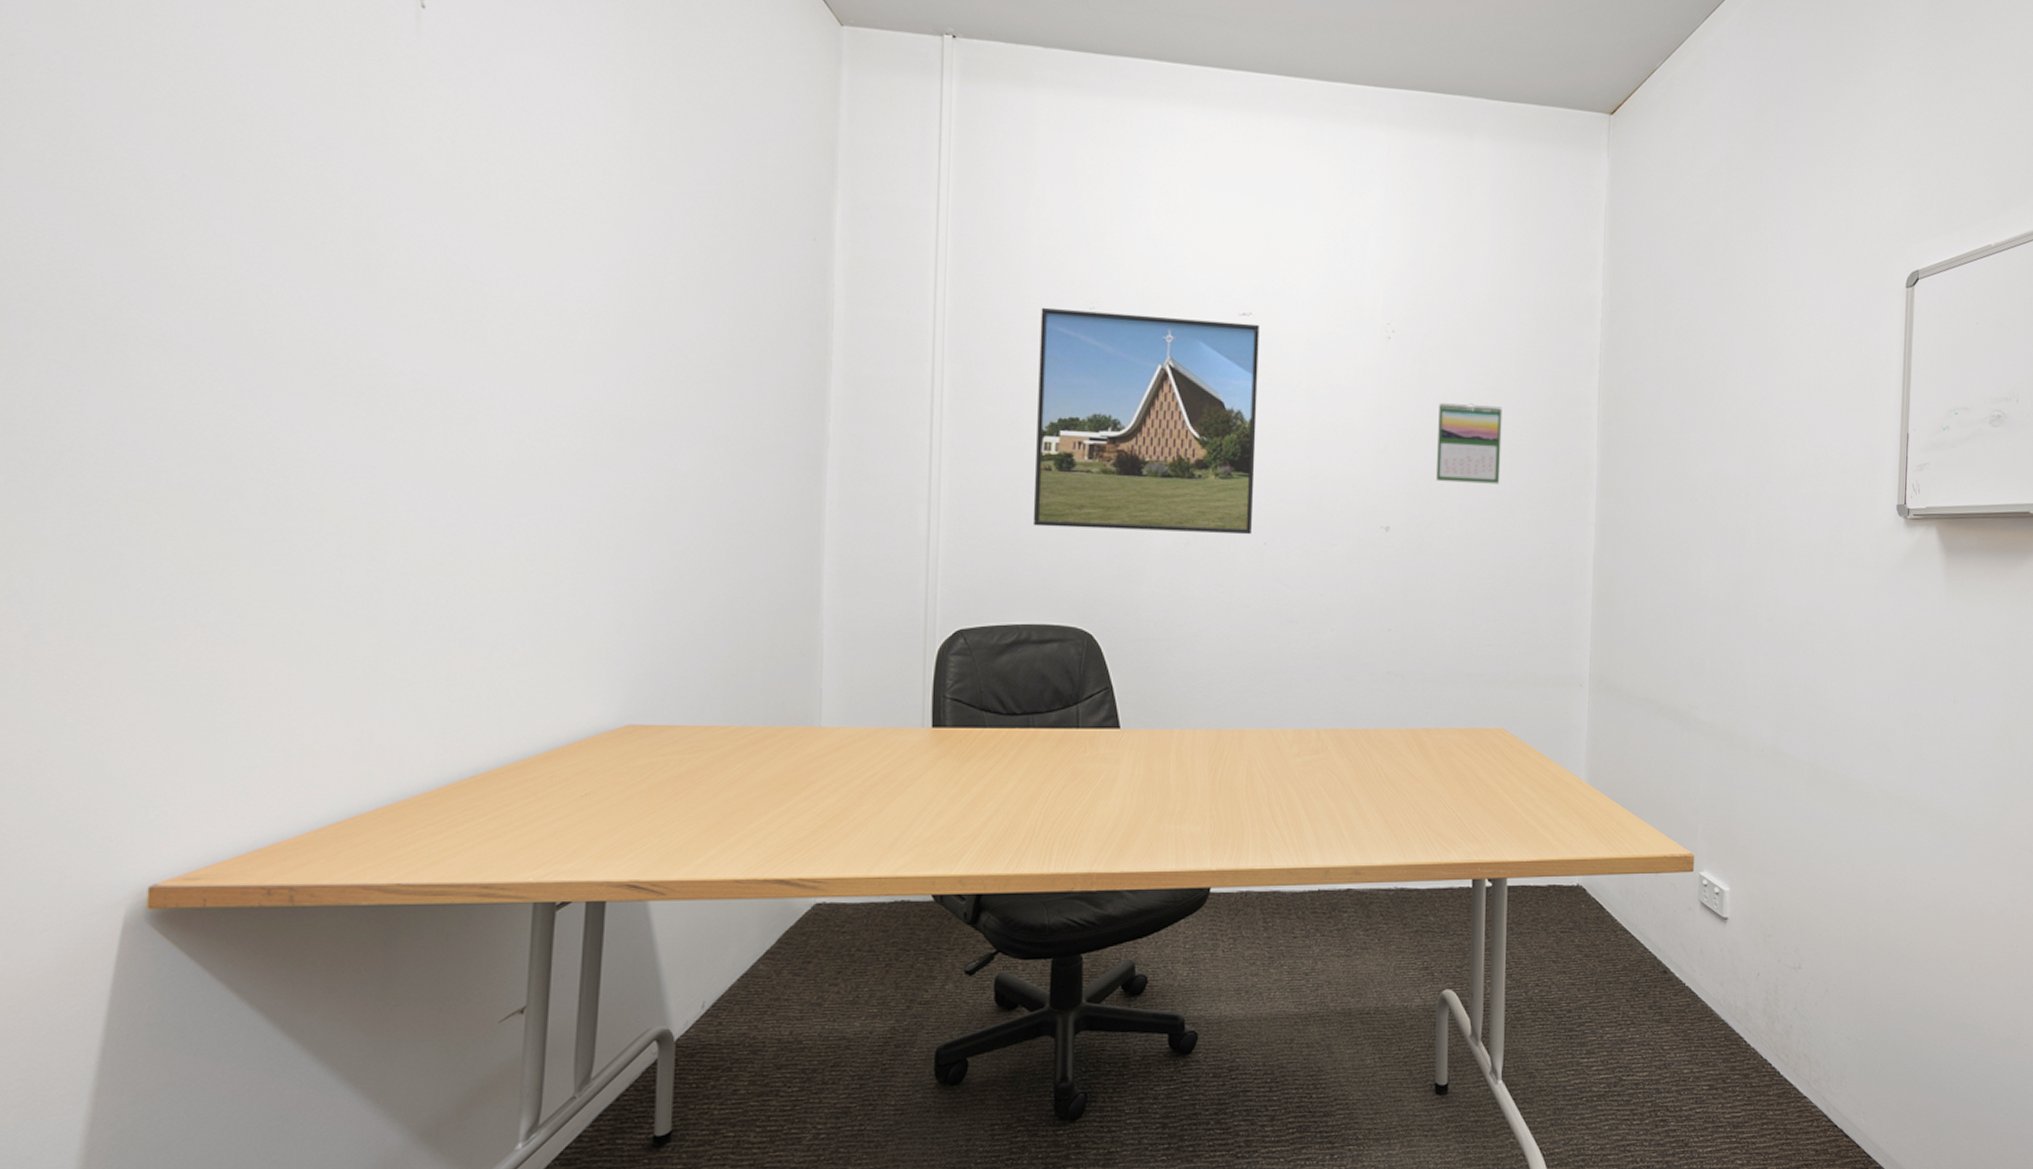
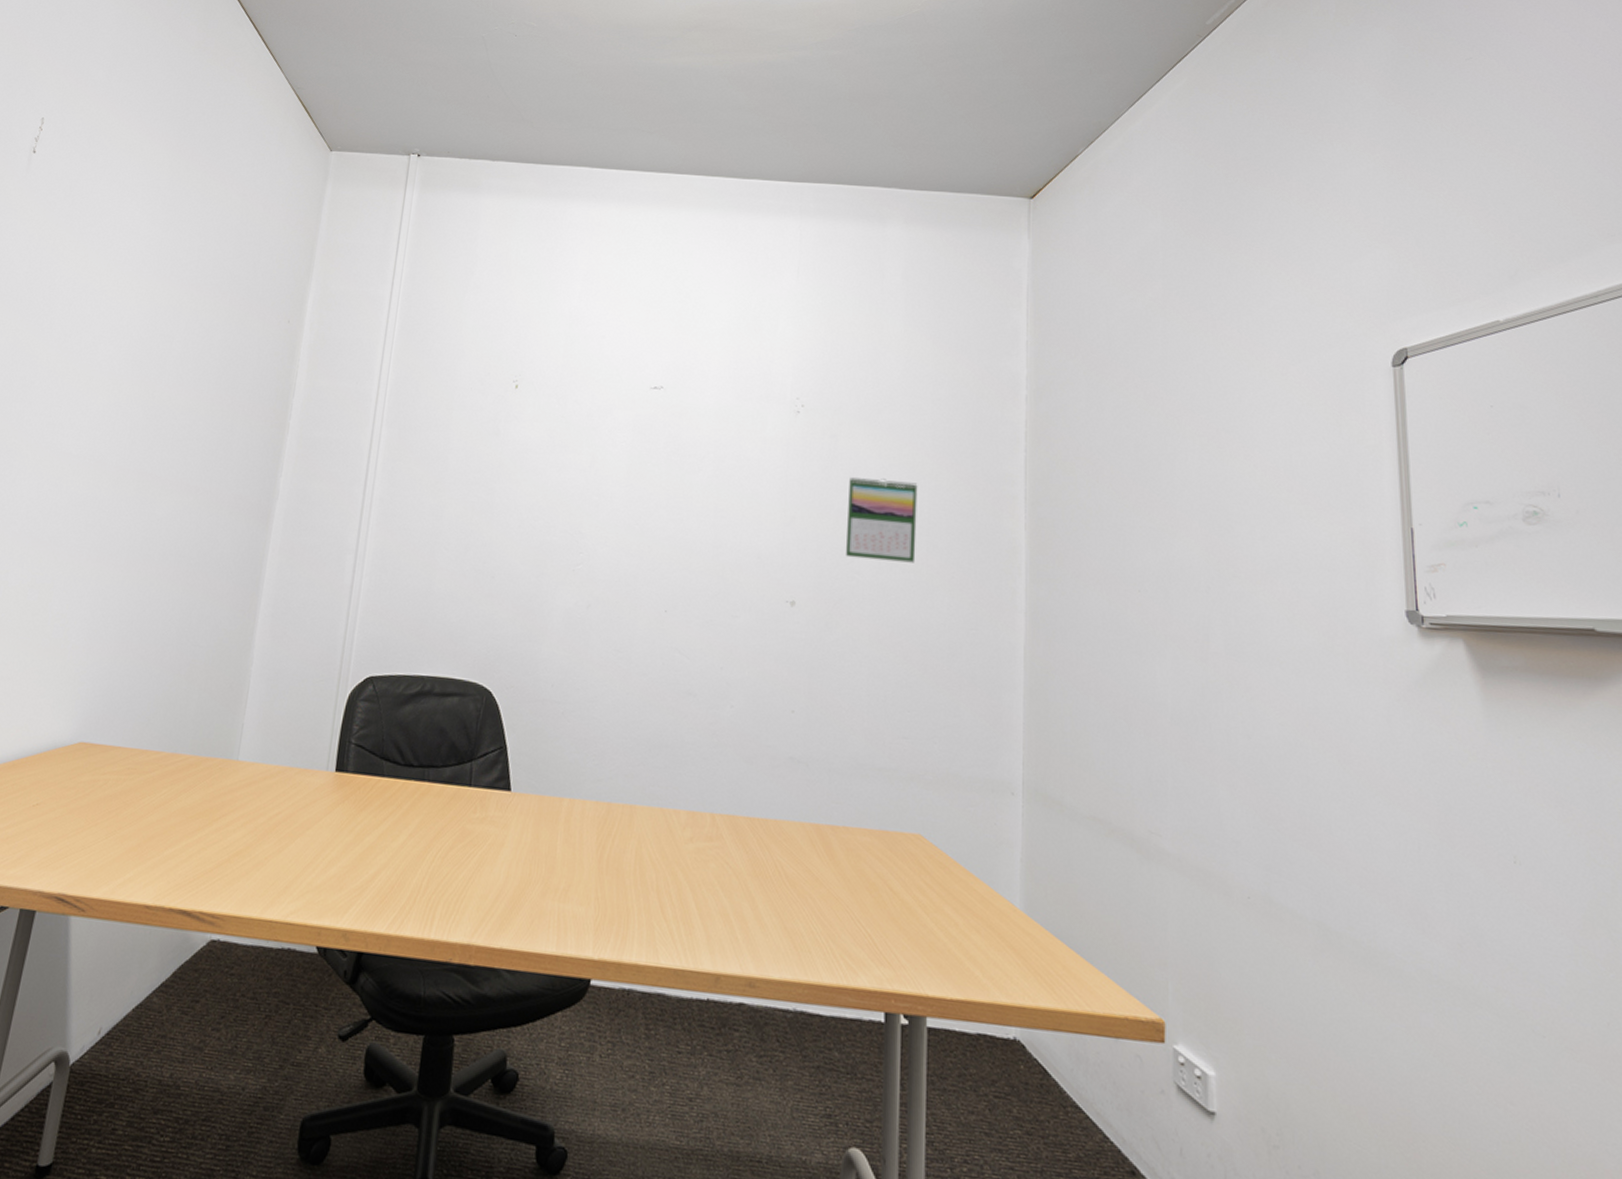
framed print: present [1032,307,1260,534] -> none [445,379,670,600]

